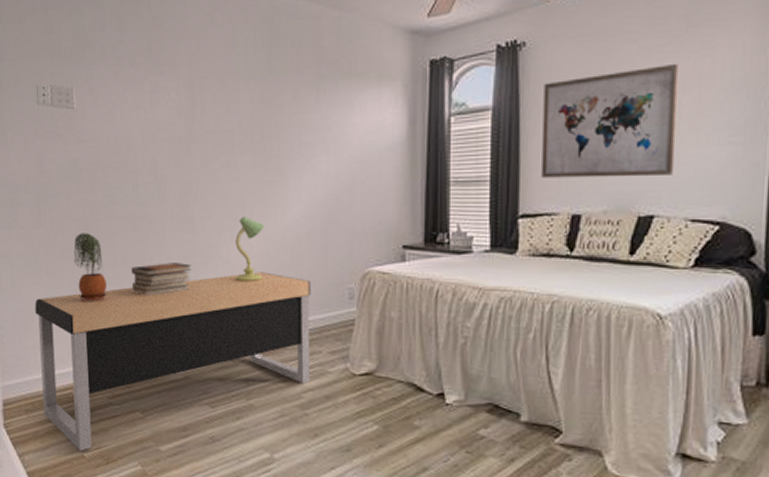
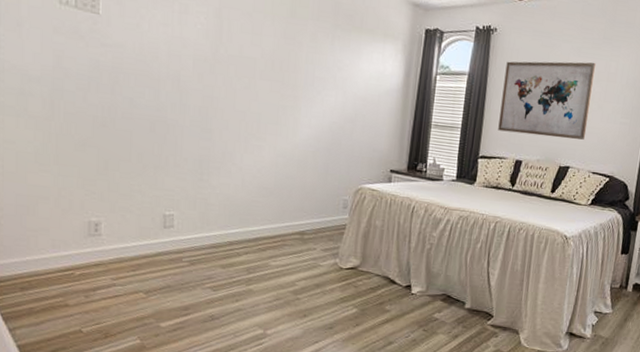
desk: present [35,272,311,451] -> none [40,179,312,326]
potted plant: present [74,233,108,301] -> none [87,129,120,192]
book stack: present [130,263,191,296] -> none [145,164,205,192]
table lamp: present [235,217,264,282] -> none [246,132,276,188]

